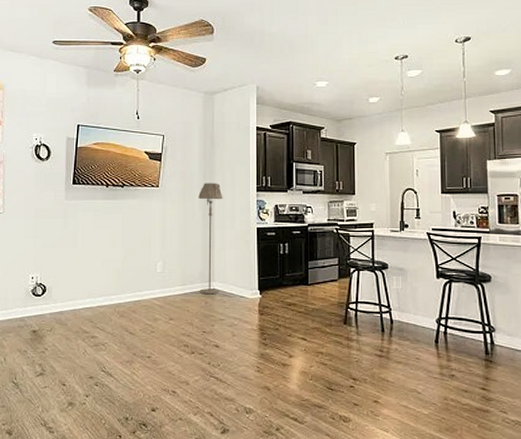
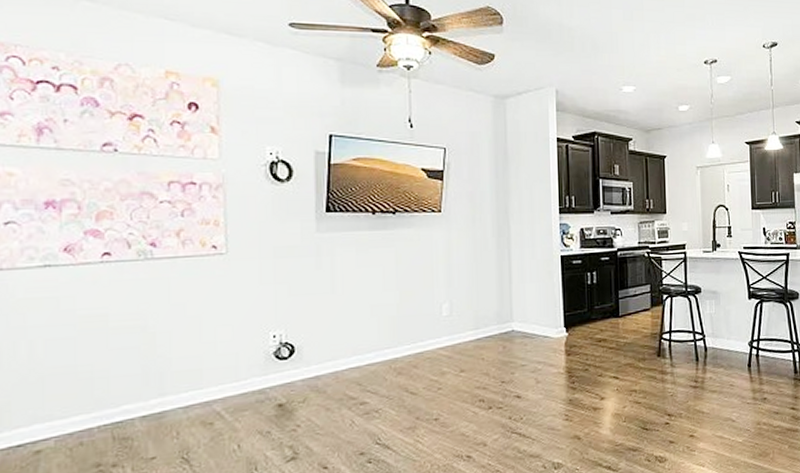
floor lamp: present [198,183,223,295] -> none [491,205,520,338]

